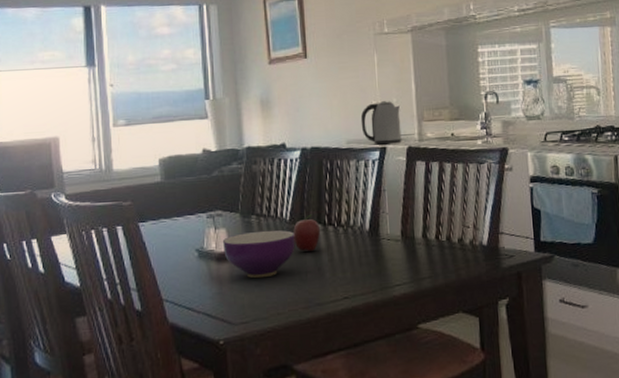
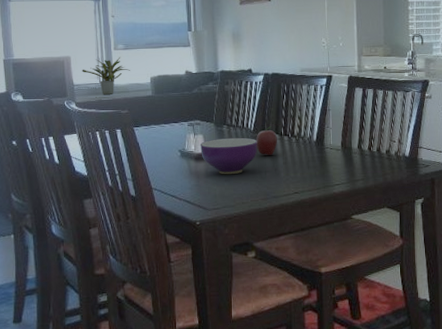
potted plant: none [73,135,135,184] -> present [82,57,131,96]
kettle: present [360,101,402,145] -> none [312,38,345,73]

